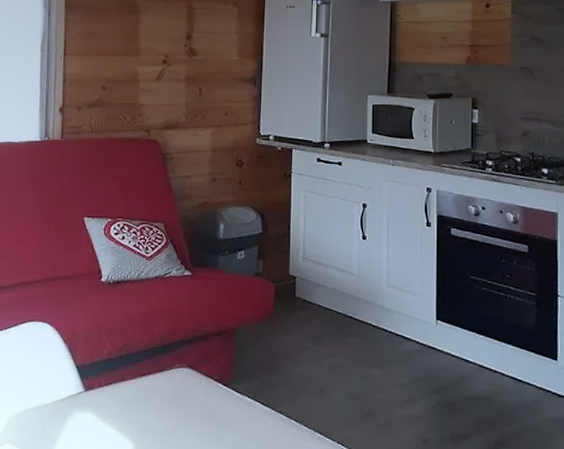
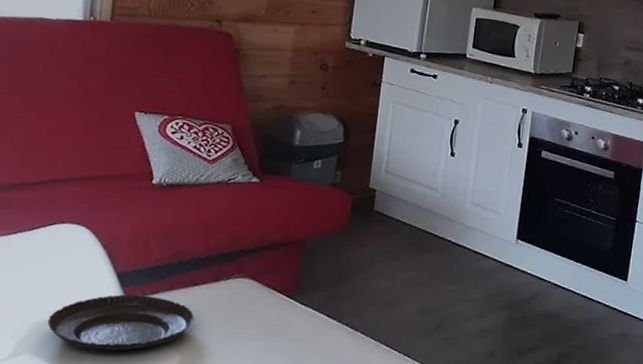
tart tin: none [22,386,144,442] -> present [47,294,194,352]

